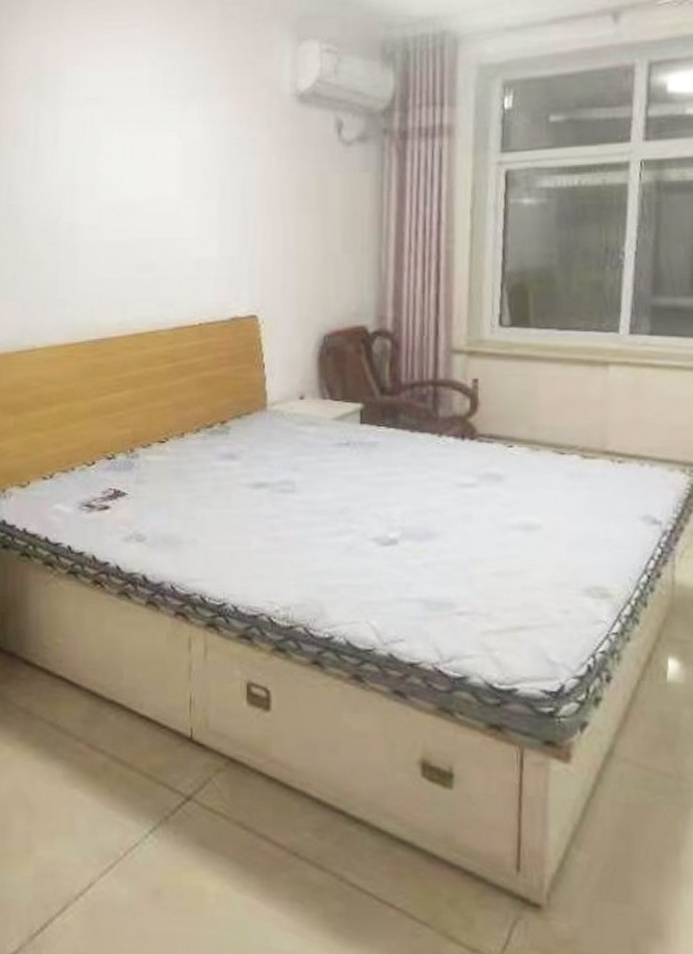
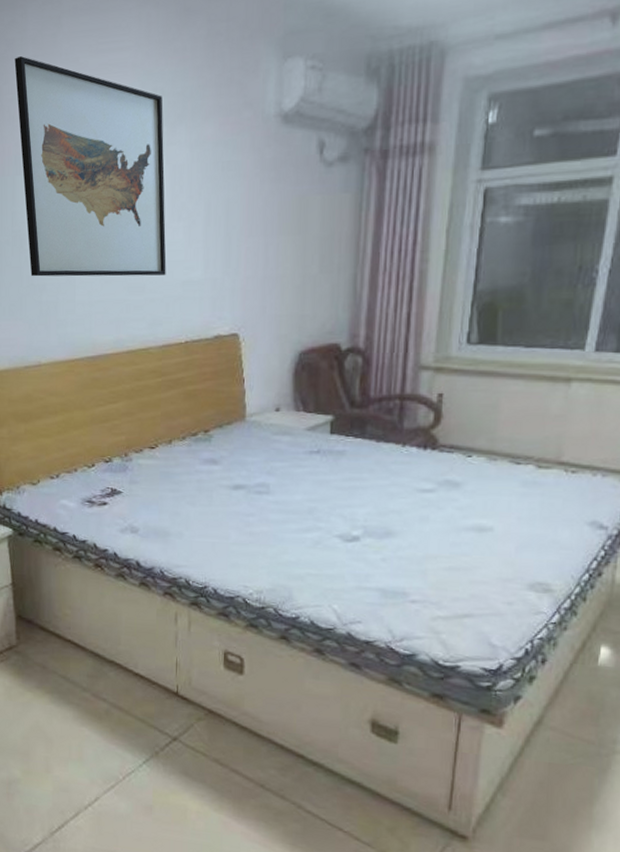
wall art: none [16,29,178,254] -> present [14,56,166,277]

